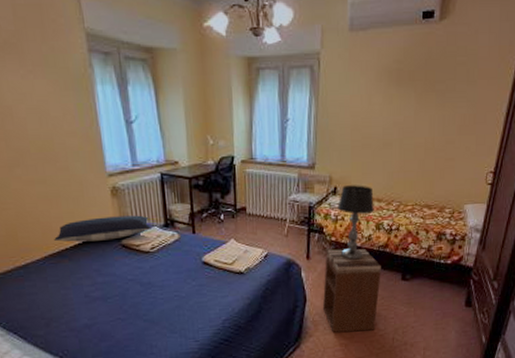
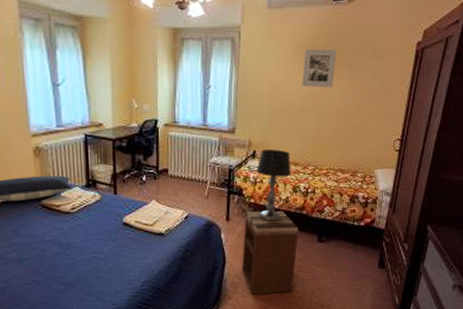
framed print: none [386,74,426,118] -> present [302,49,337,87]

